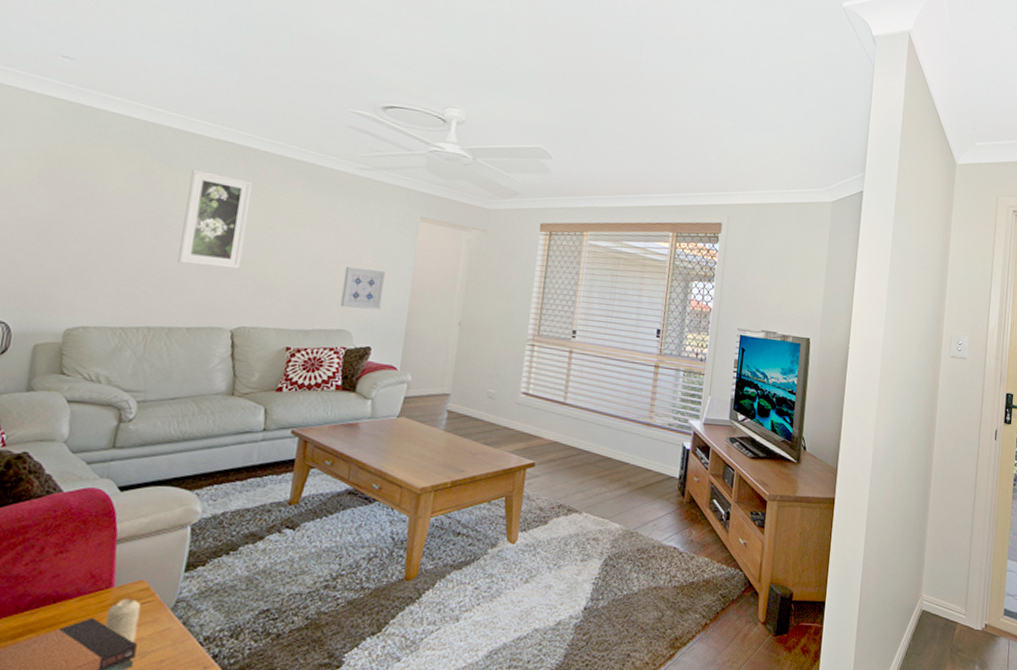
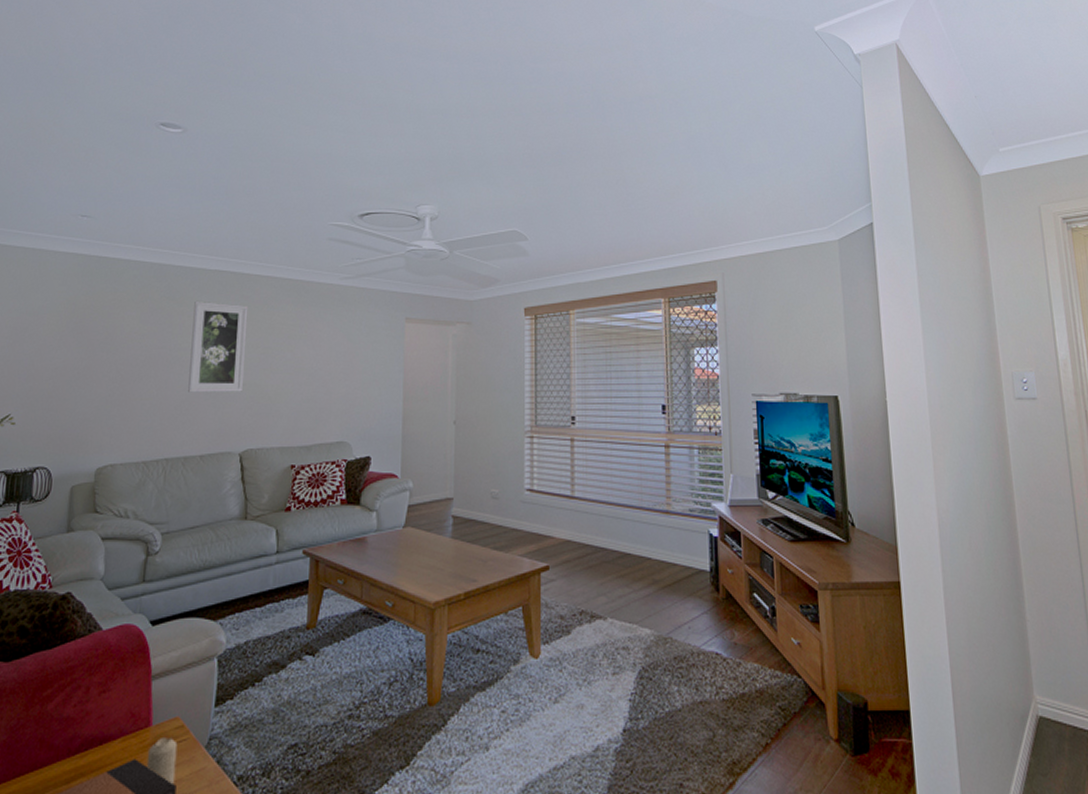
wall art: present [340,266,385,310] -> none [337,376,377,419]

